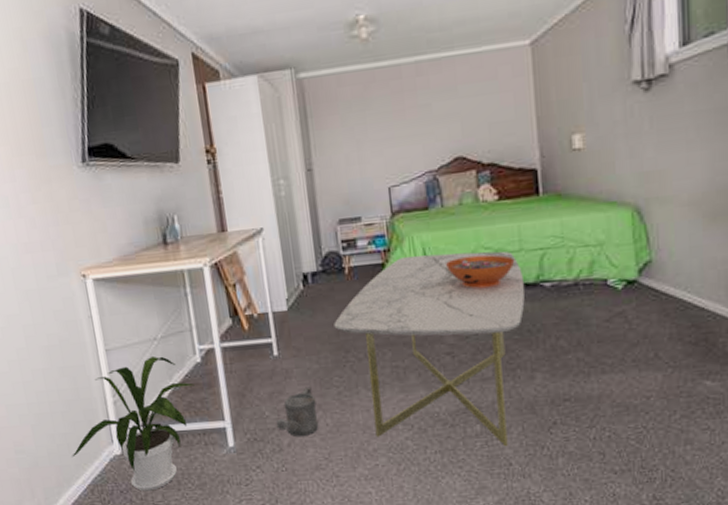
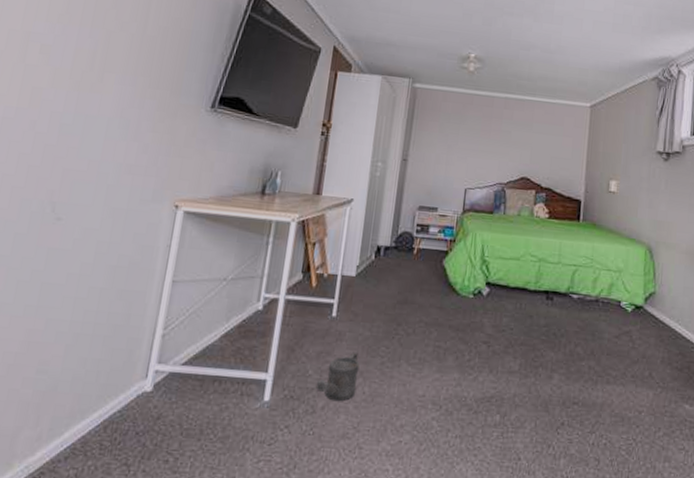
house plant: present [72,355,194,492] -> none [97,295,249,437]
coffee table: present [334,251,525,447] -> none [393,249,558,441]
decorative bowl: present [446,255,515,288] -> none [498,259,553,290]

